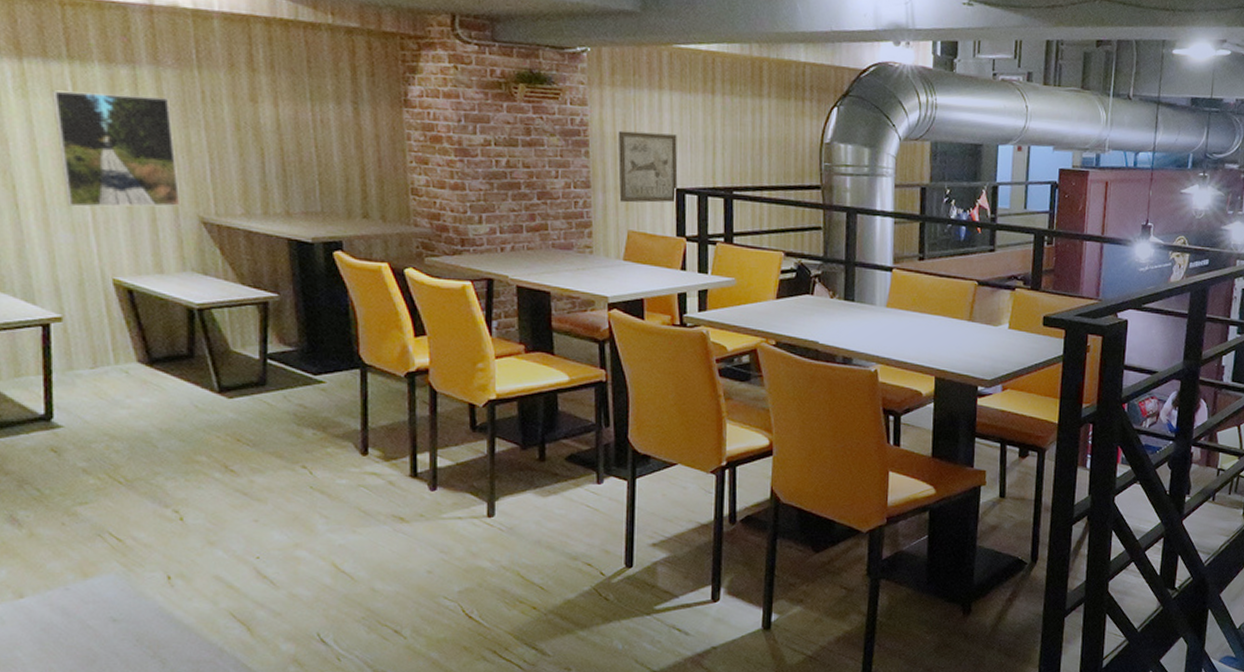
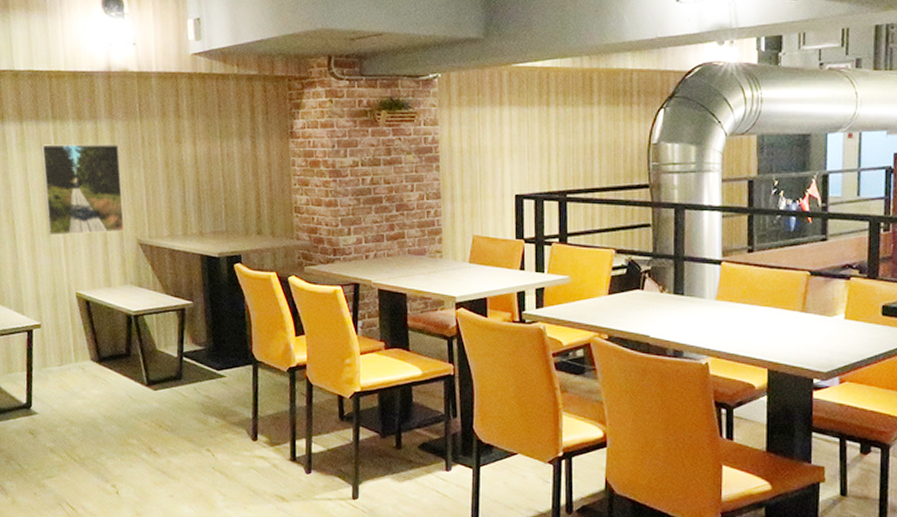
wall art: present [618,130,678,203] -> none [465,145,517,210]

